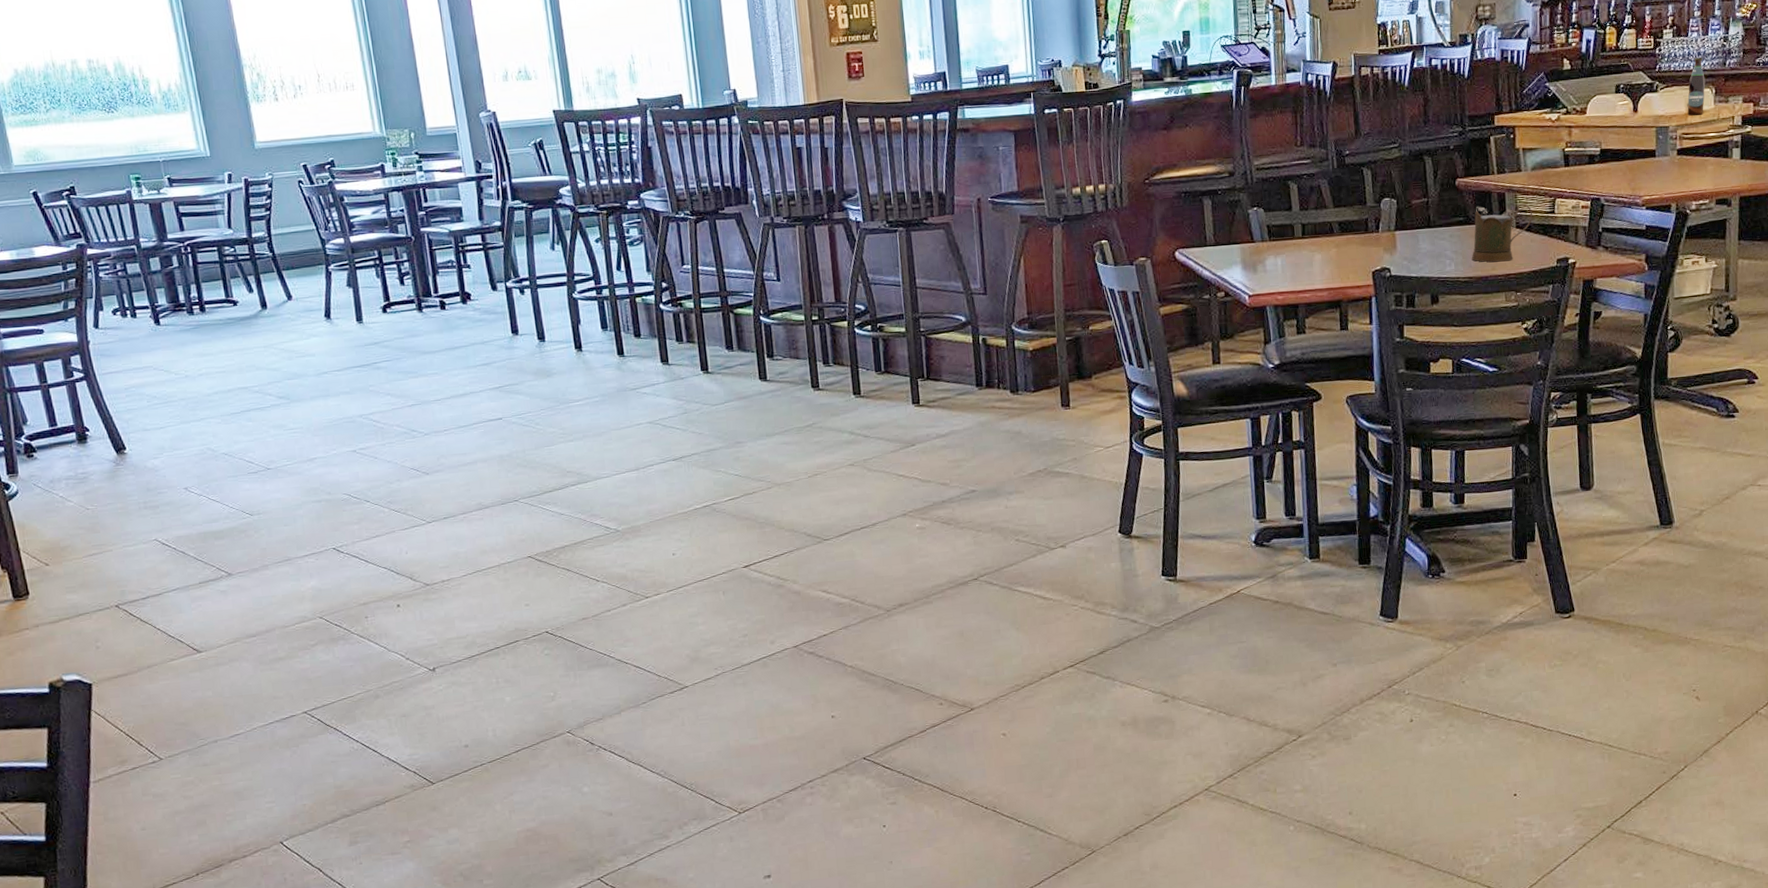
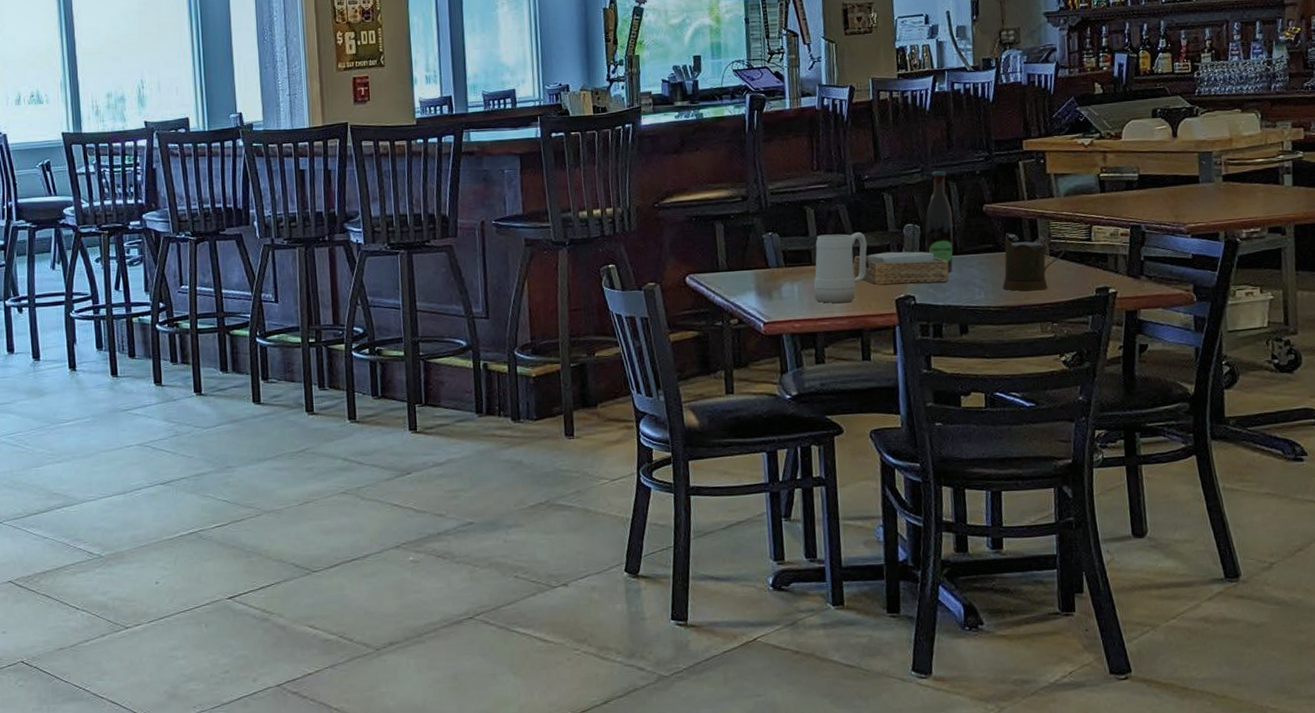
beer mug: none [1296,207,1347,276] -> present [813,232,868,303]
napkin holder: none [1333,224,1423,258] -> present [853,251,949,286]
bottle: none [1400,146,1428,246] -> present [925,171,953,274]
bottle: present [1687,57,1706,117] -> none [1231,81,1250,142]

